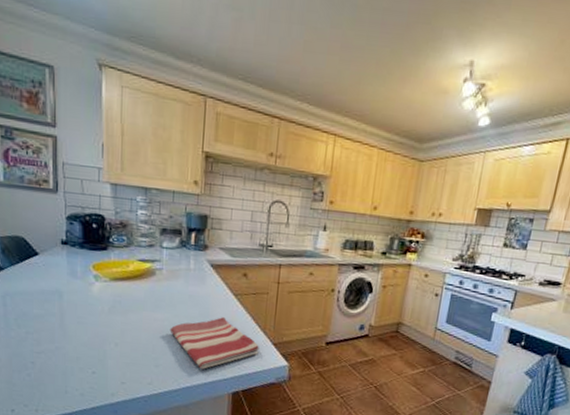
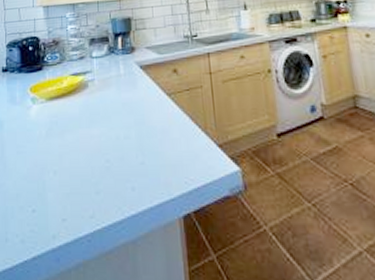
dish towel: present [170,317,259,369] -> none [107,122,204,190]

